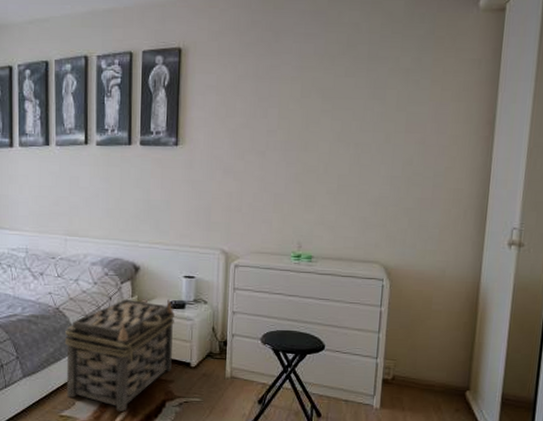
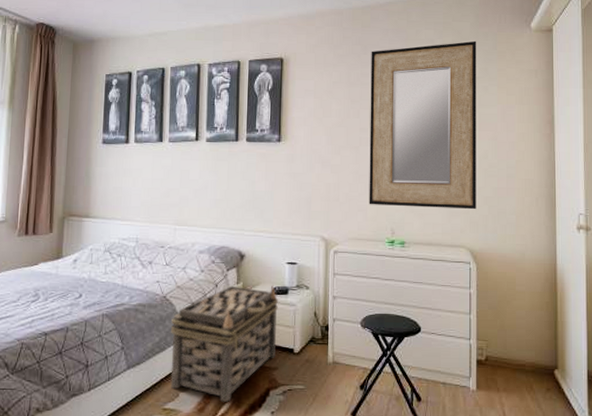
home mirror: none [274,23,411,223] -> present [369,40,477,210]

